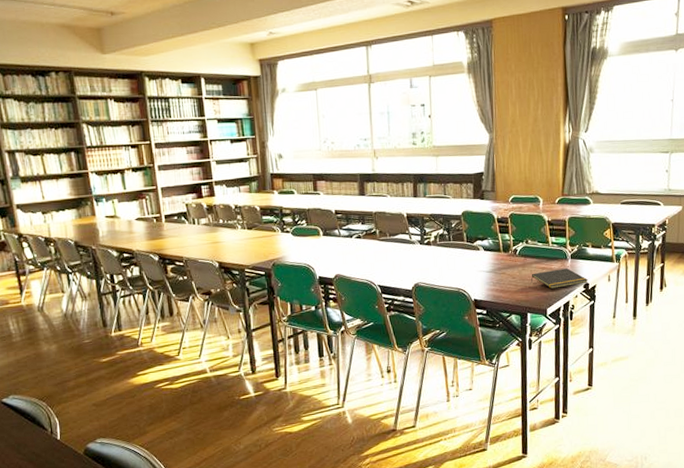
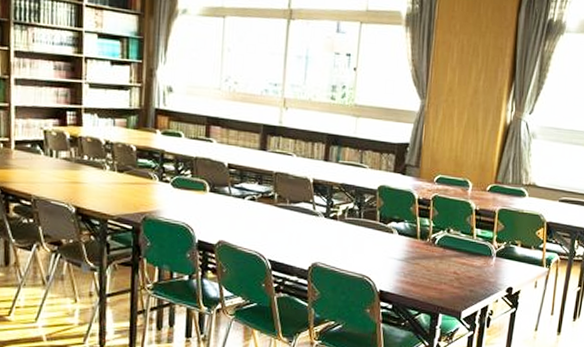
notepad: present [530,268,588,290] -> none [447,267,513,290]

